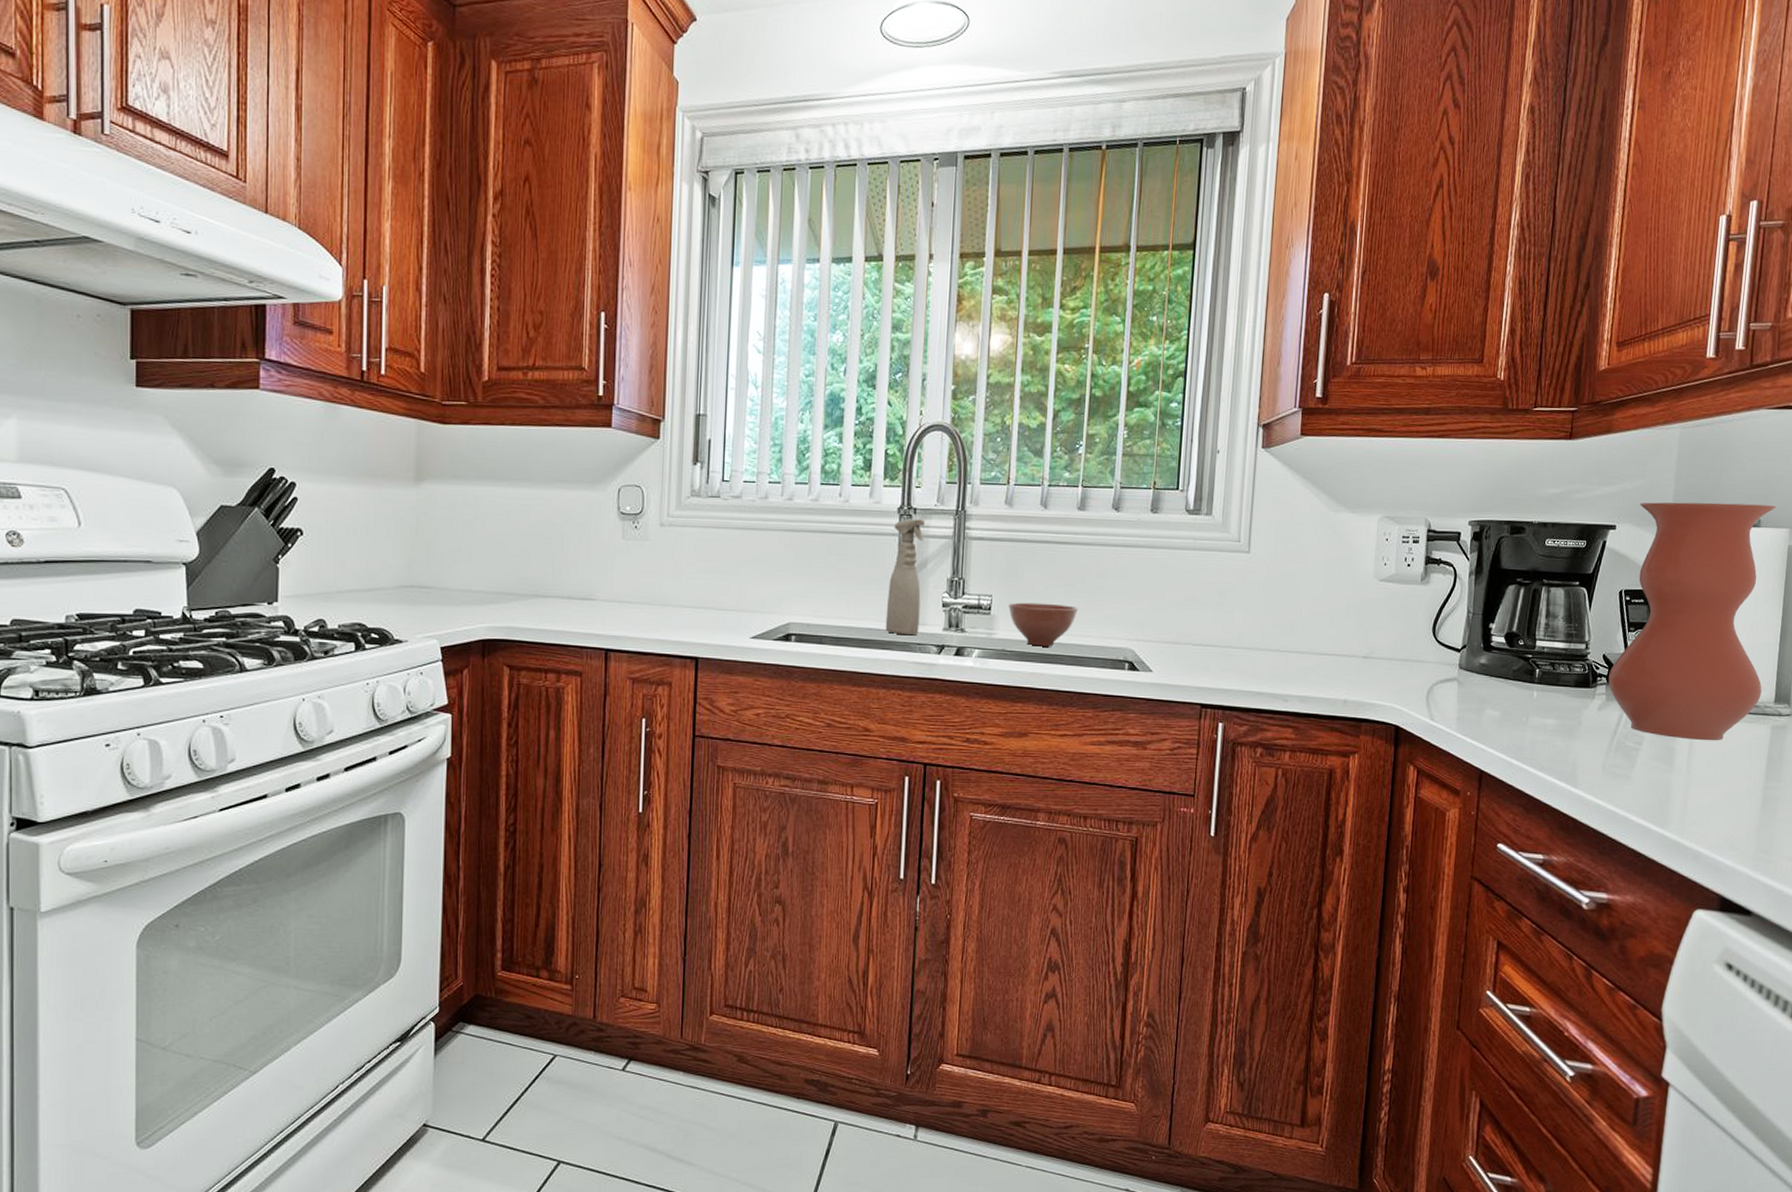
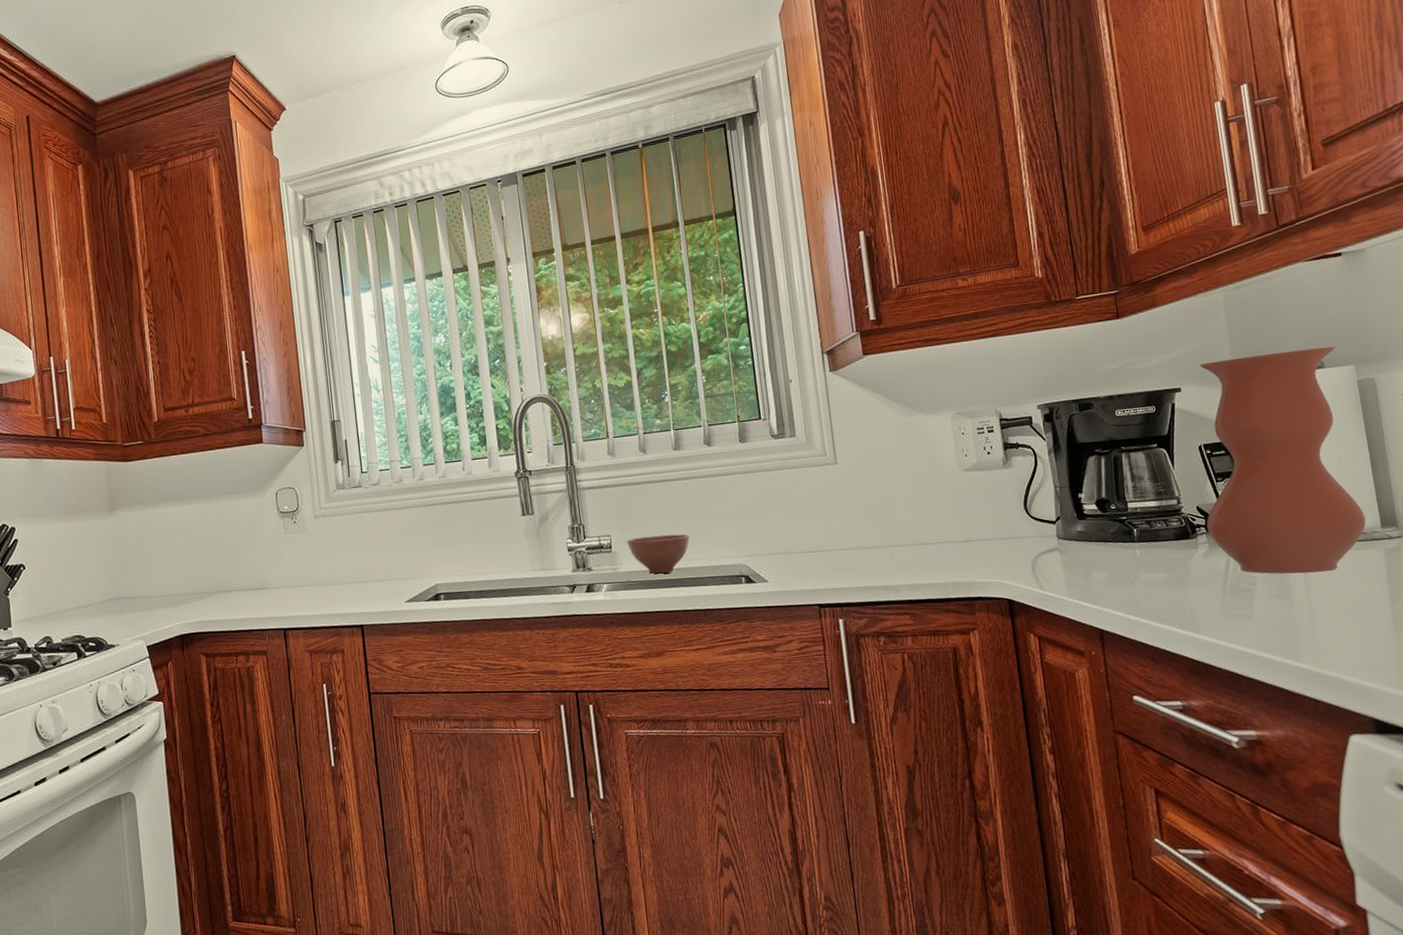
spray bottle: present [885,518,925,636] -> none [514,479,551,581]

